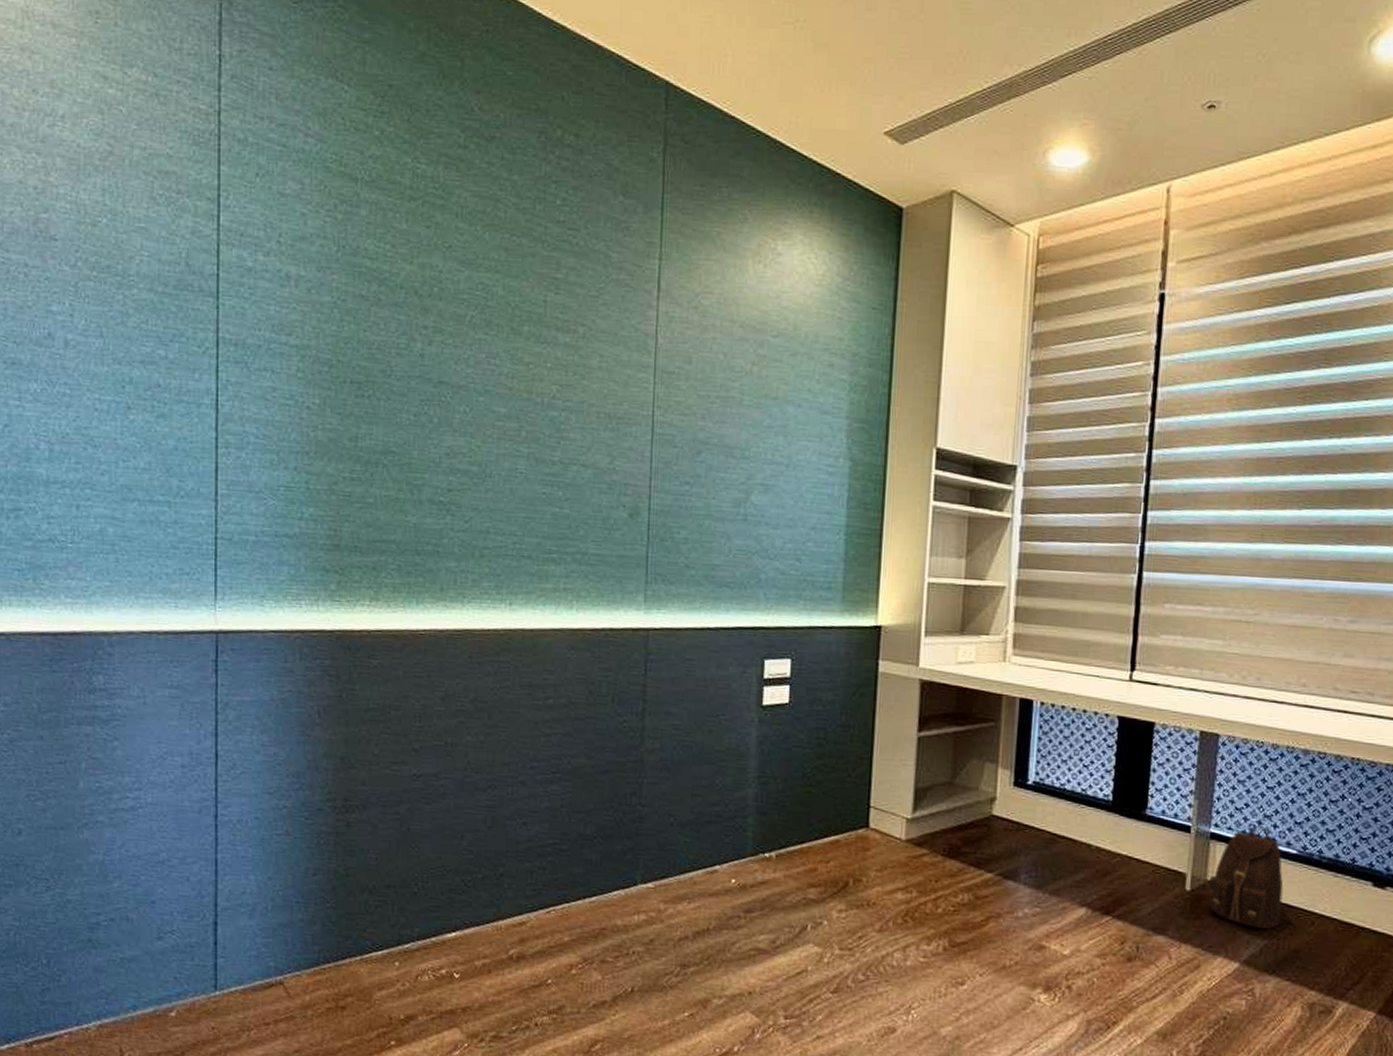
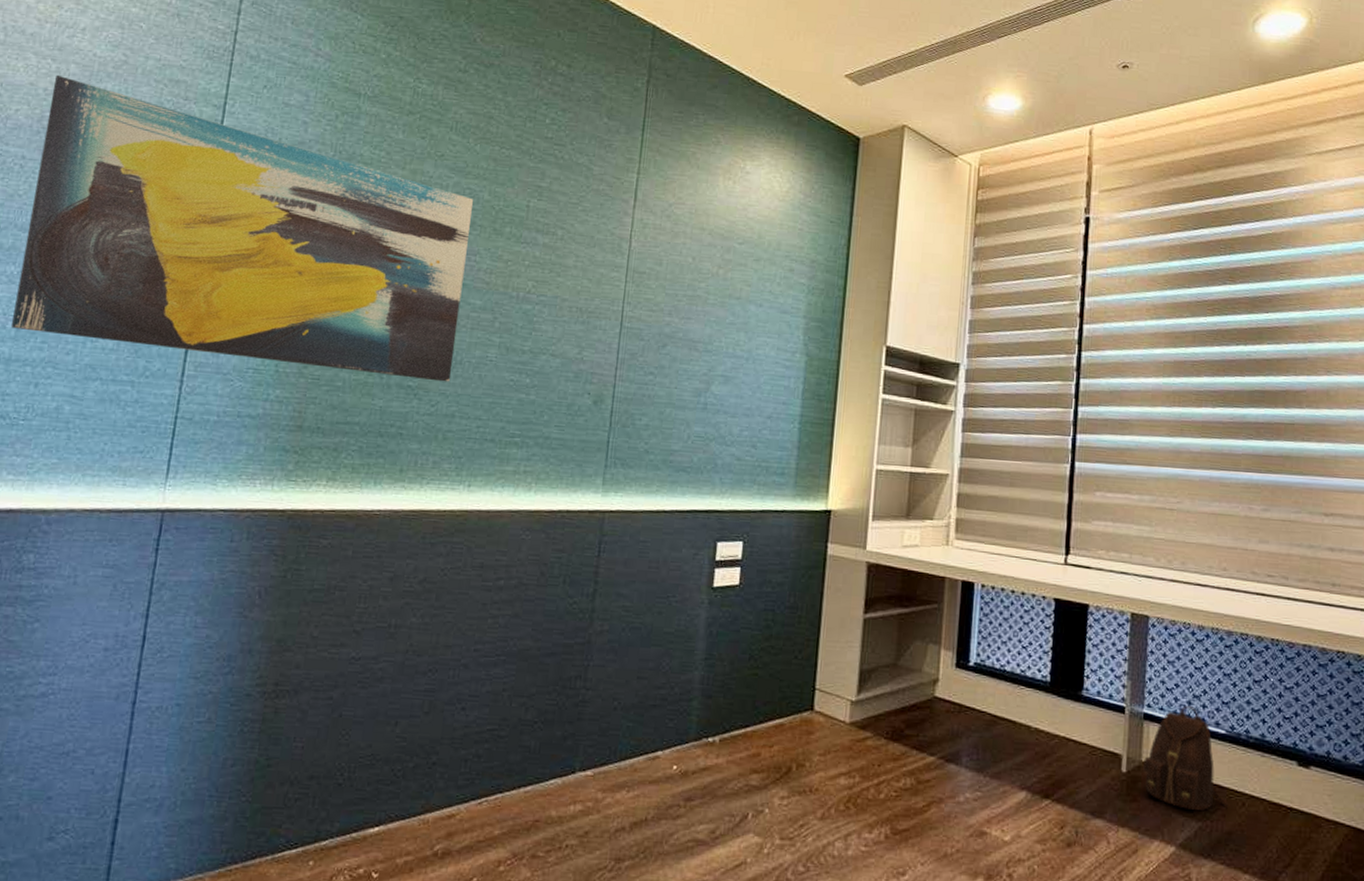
wall art: none [42,170,487,497] -> present [11,74,473,382]

